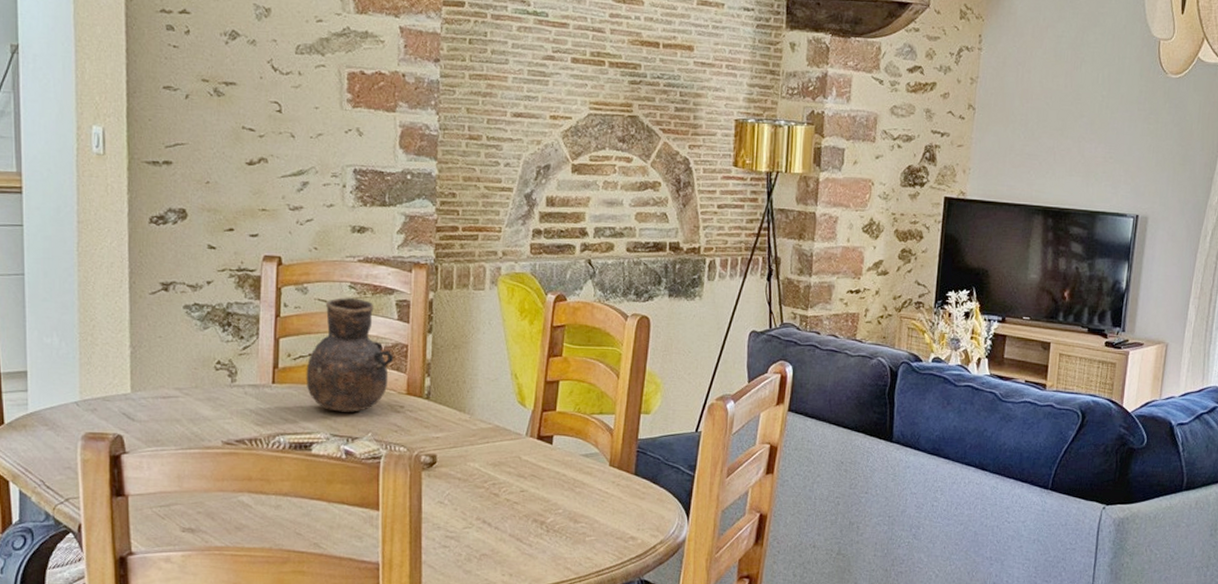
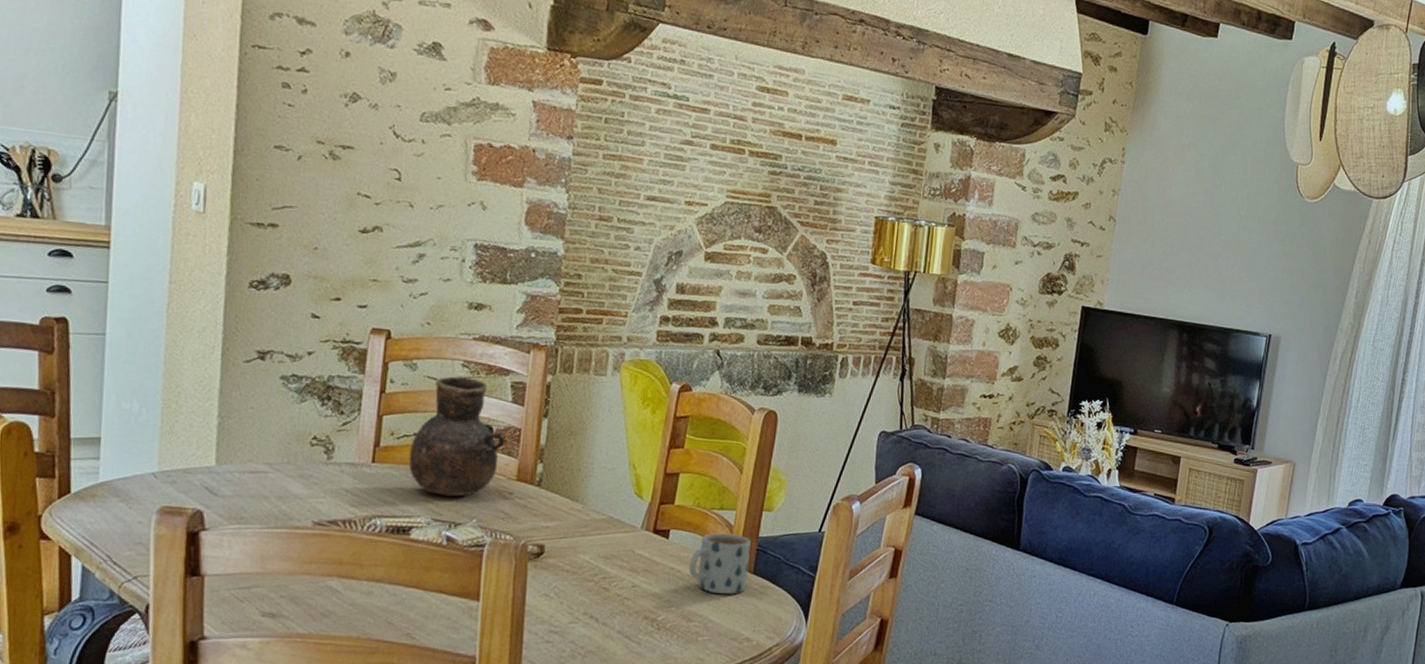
mug: none [573,437,631,495] -> present [688,533,751,594]

